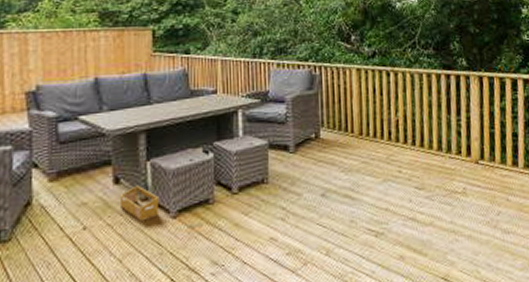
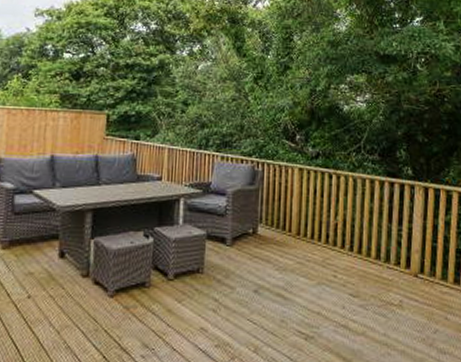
basket: present [119,185,160,221] -> none [62,261,100,296]

